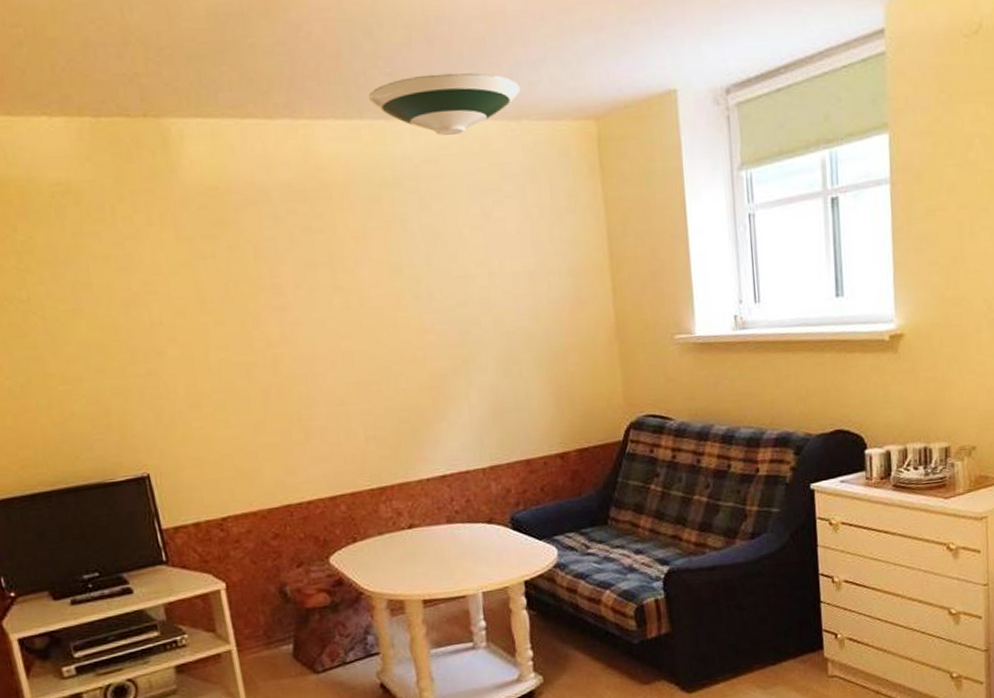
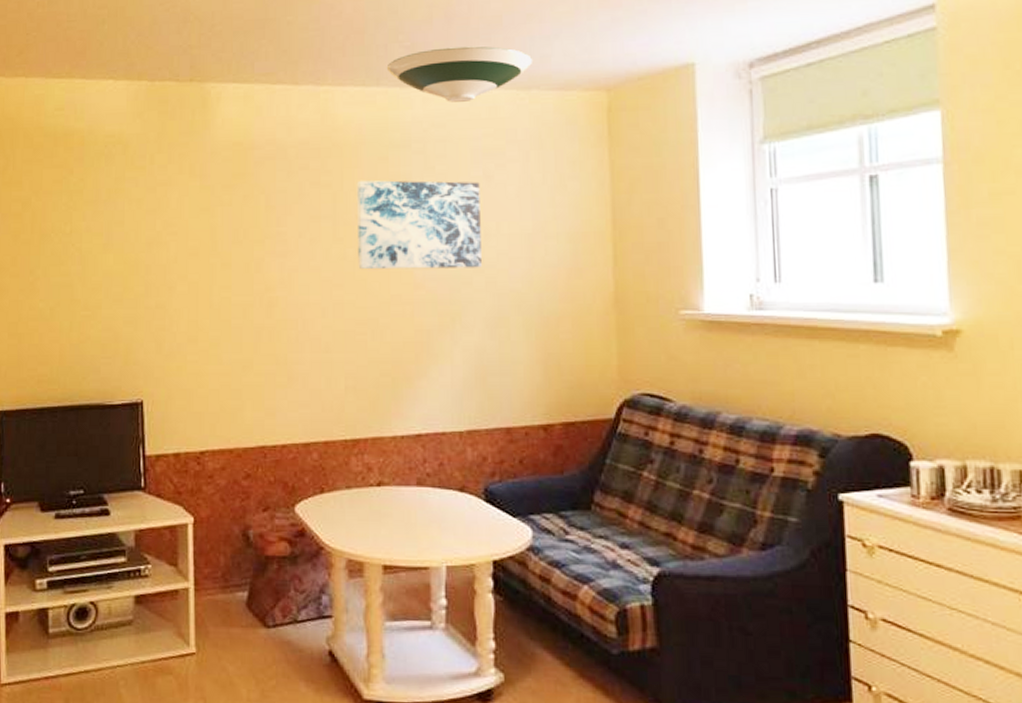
wall art: none [350,219,489,317] -> present [356,180,482,270]

